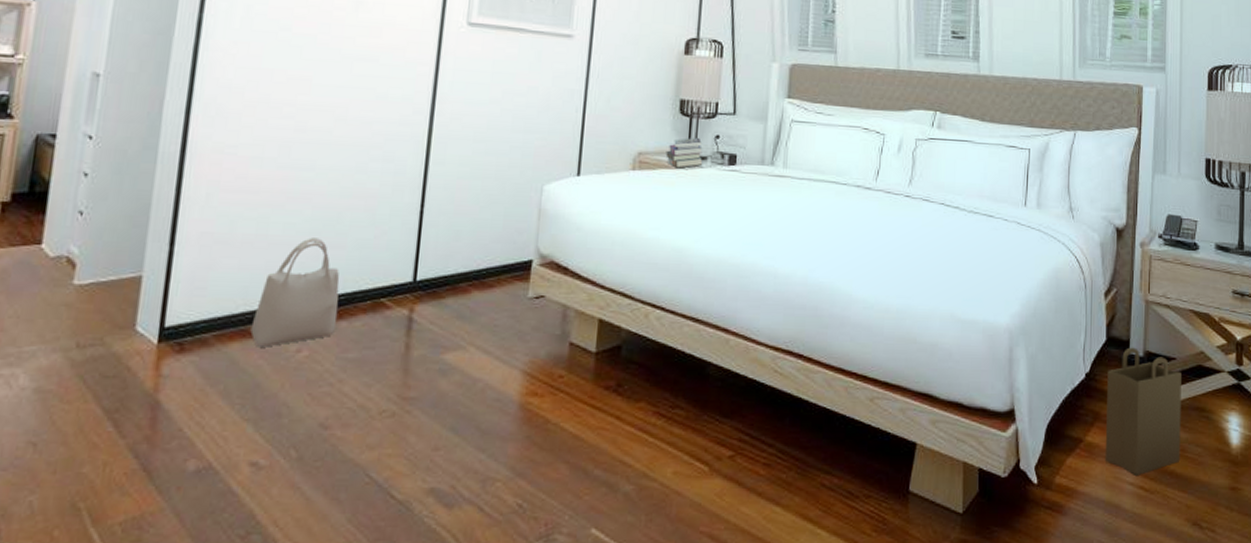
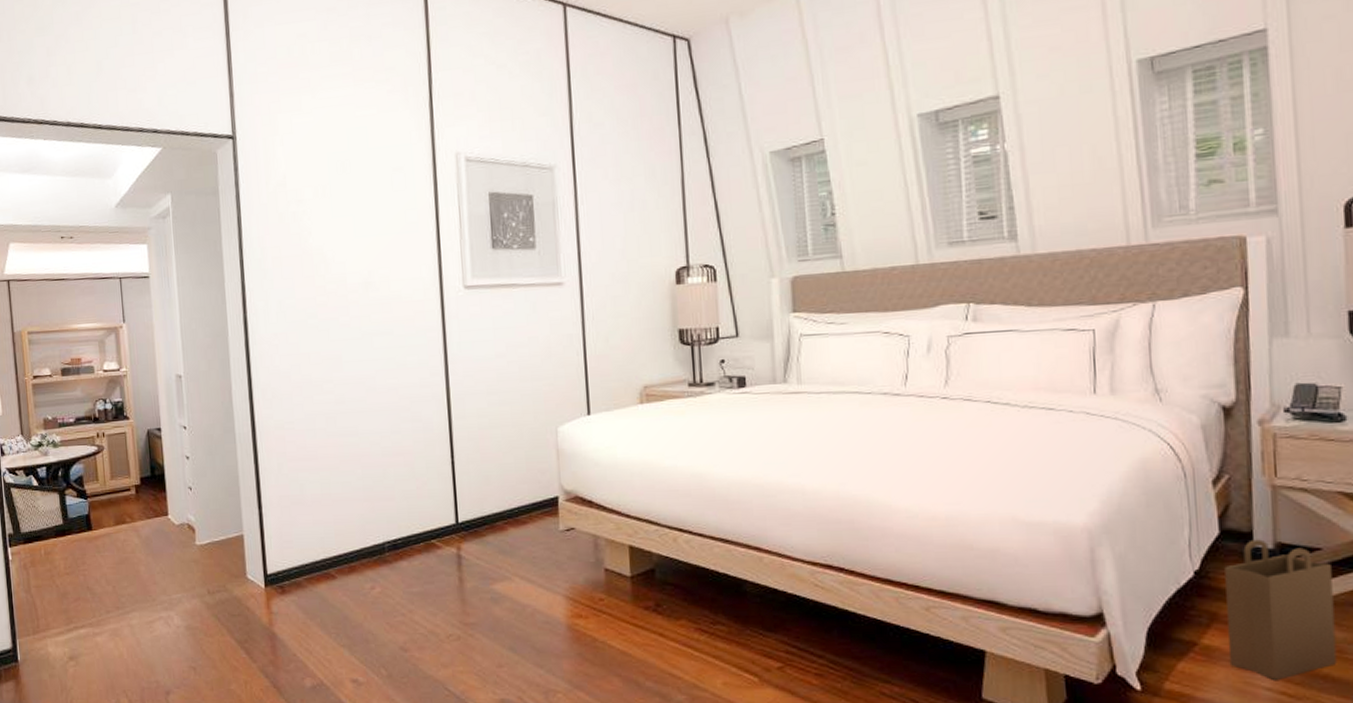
handbag: present [250,238,340,347] -> none [332,492,399,587]
books: present [666,138,703,169] -> none [671,365,711,397]

